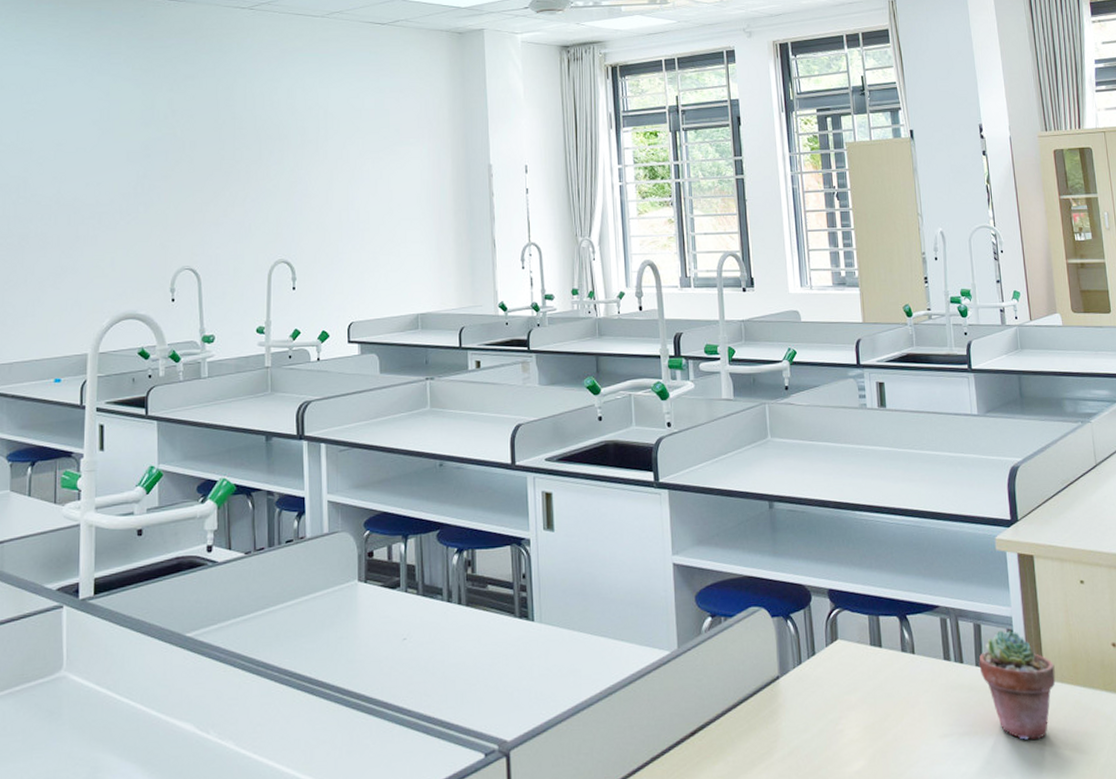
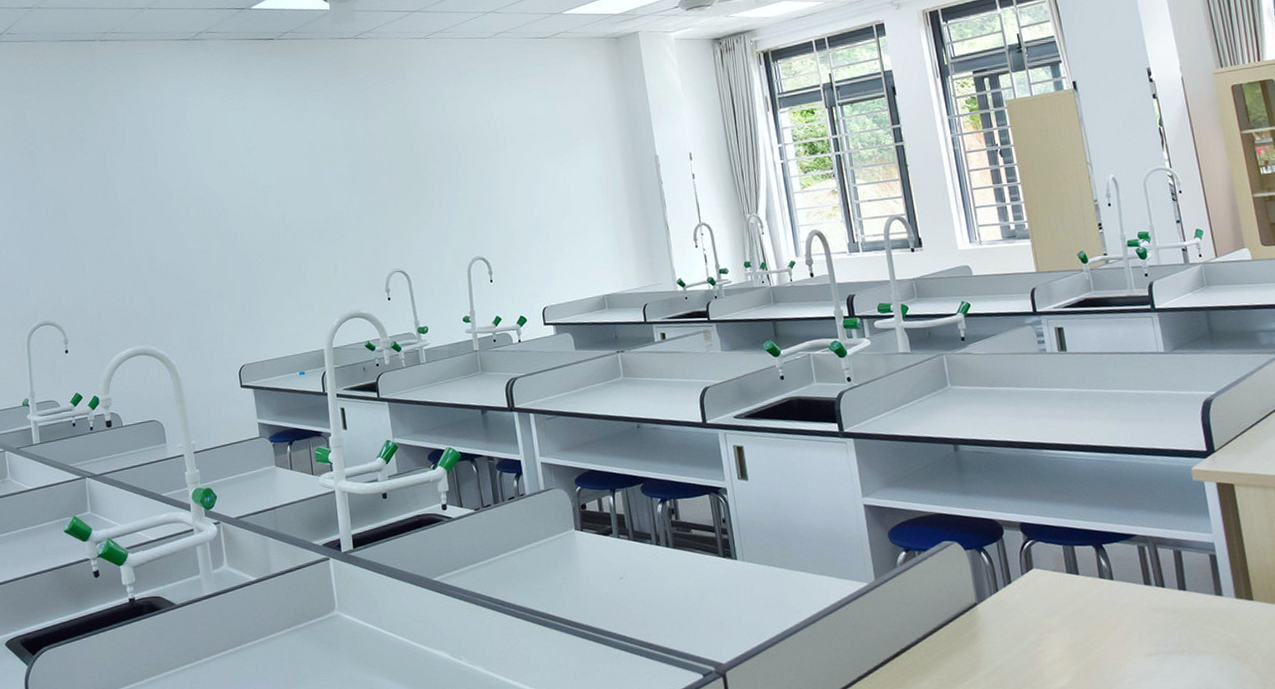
potted succulent: present [978,630,1056,740] -> none [1181,555,1266,658]

